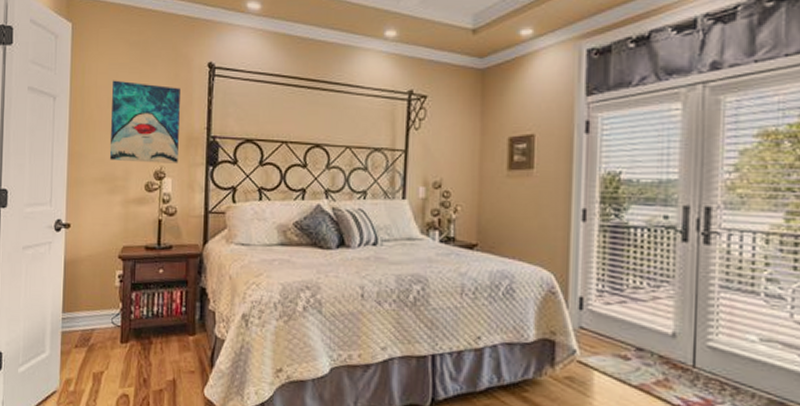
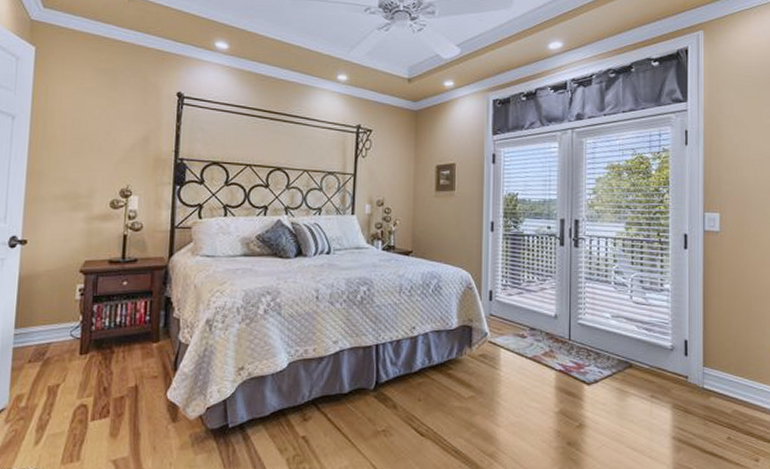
wall art: present [110,80,180,163] -> none [74,103,149,183]

